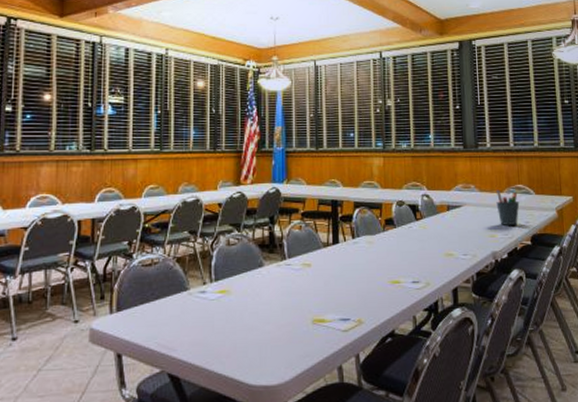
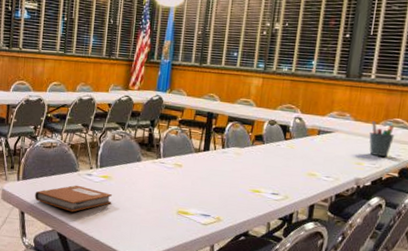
notebook: none [134,307,234,343] -> present [34,185,113,212]

